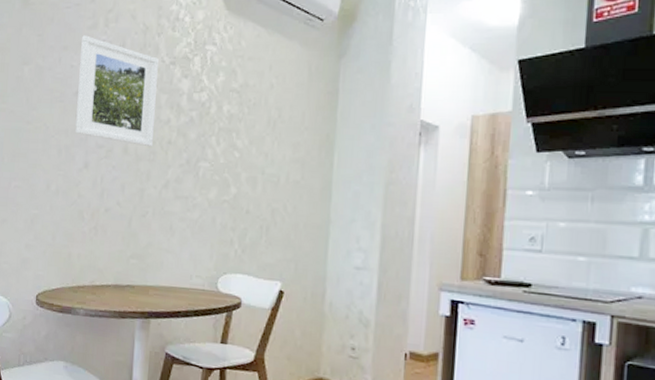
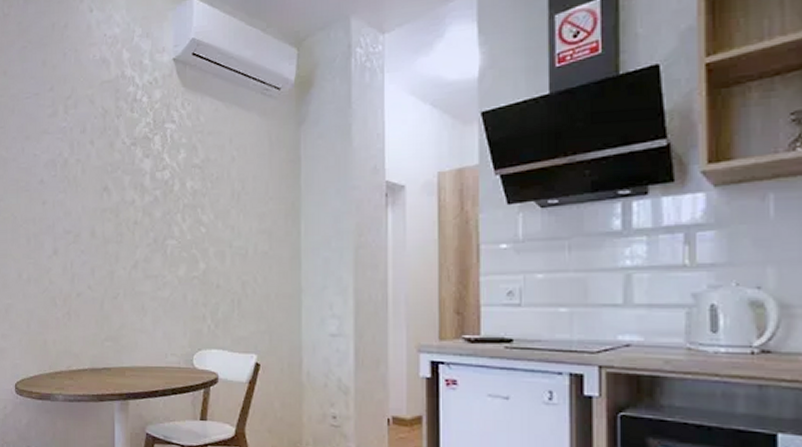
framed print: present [75,35,159,147] -> none [43,123,119,229]

